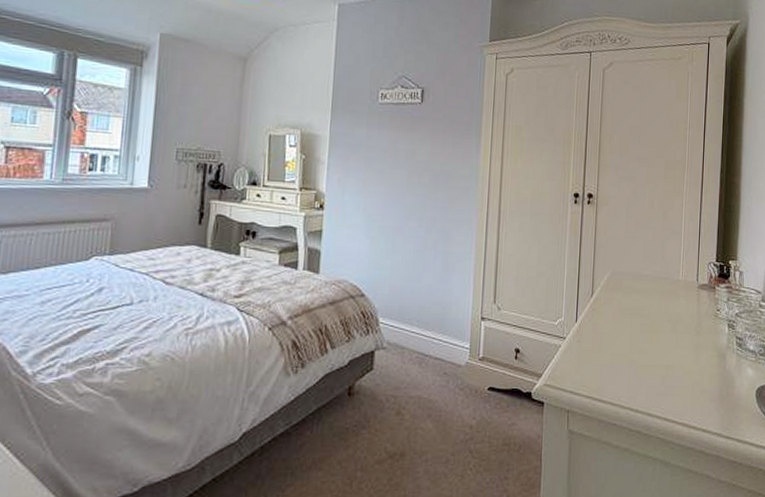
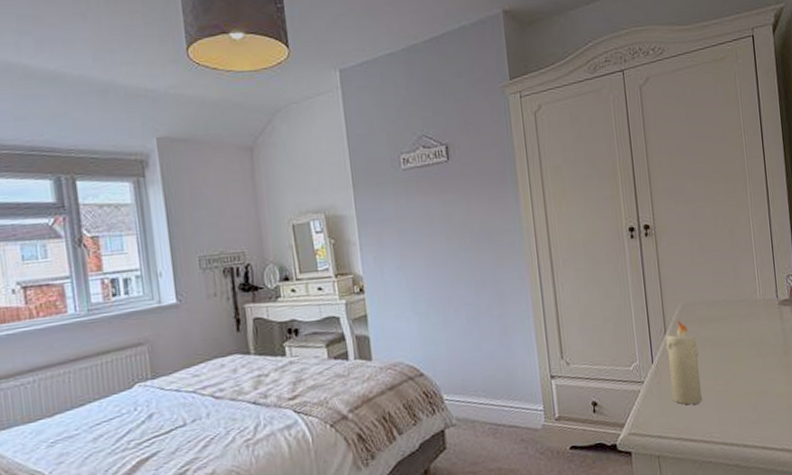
candle: none [590,286,620,367] -> present [665,320,702,405]

